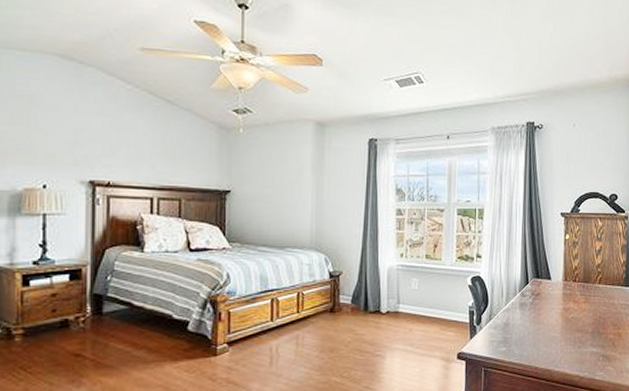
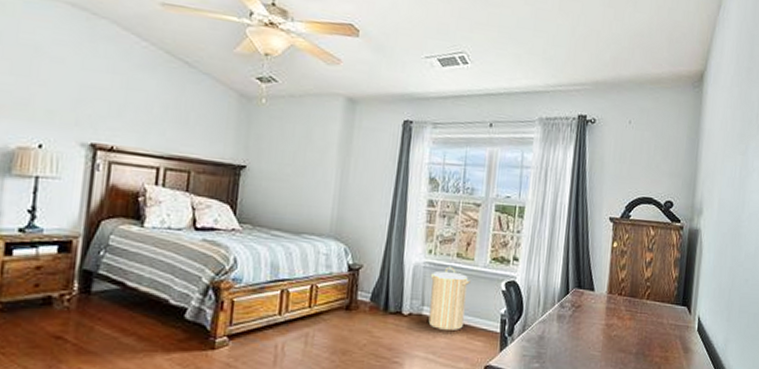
laundry hamper: none [403,267,440,324] -> present [428,266,471,330]

